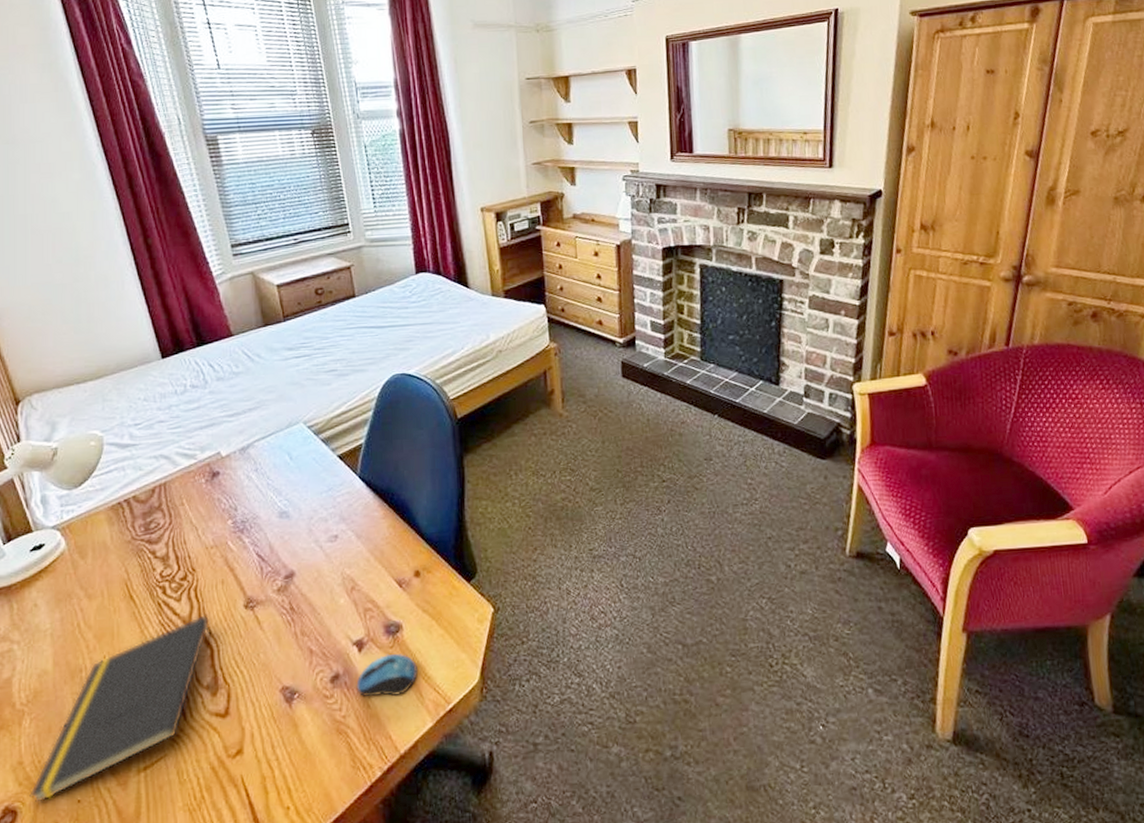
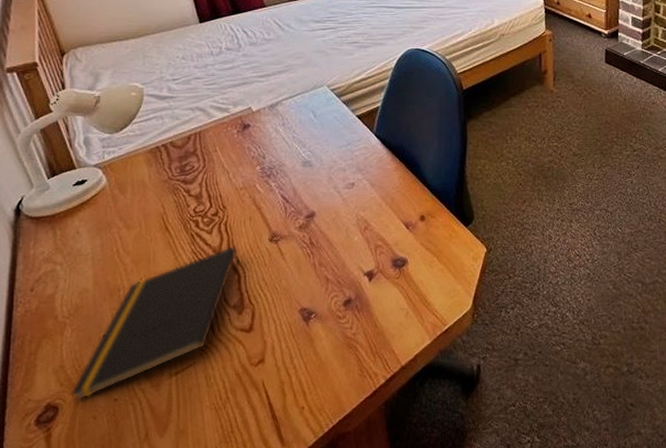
computer mouse: present [356,654,417,697] -> none [366,283,419,319]

